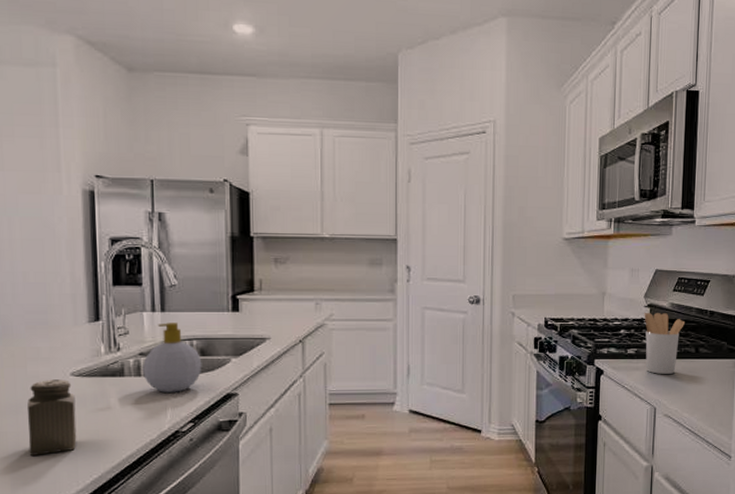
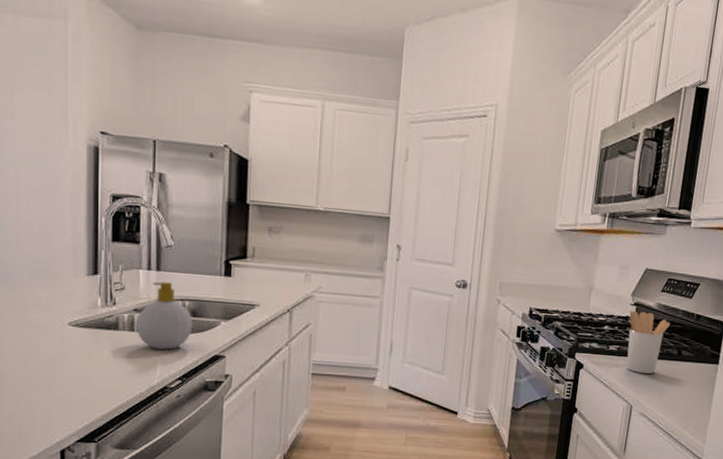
salt shaker: present [26,379,77,456] -> none [26,327,71,398]

